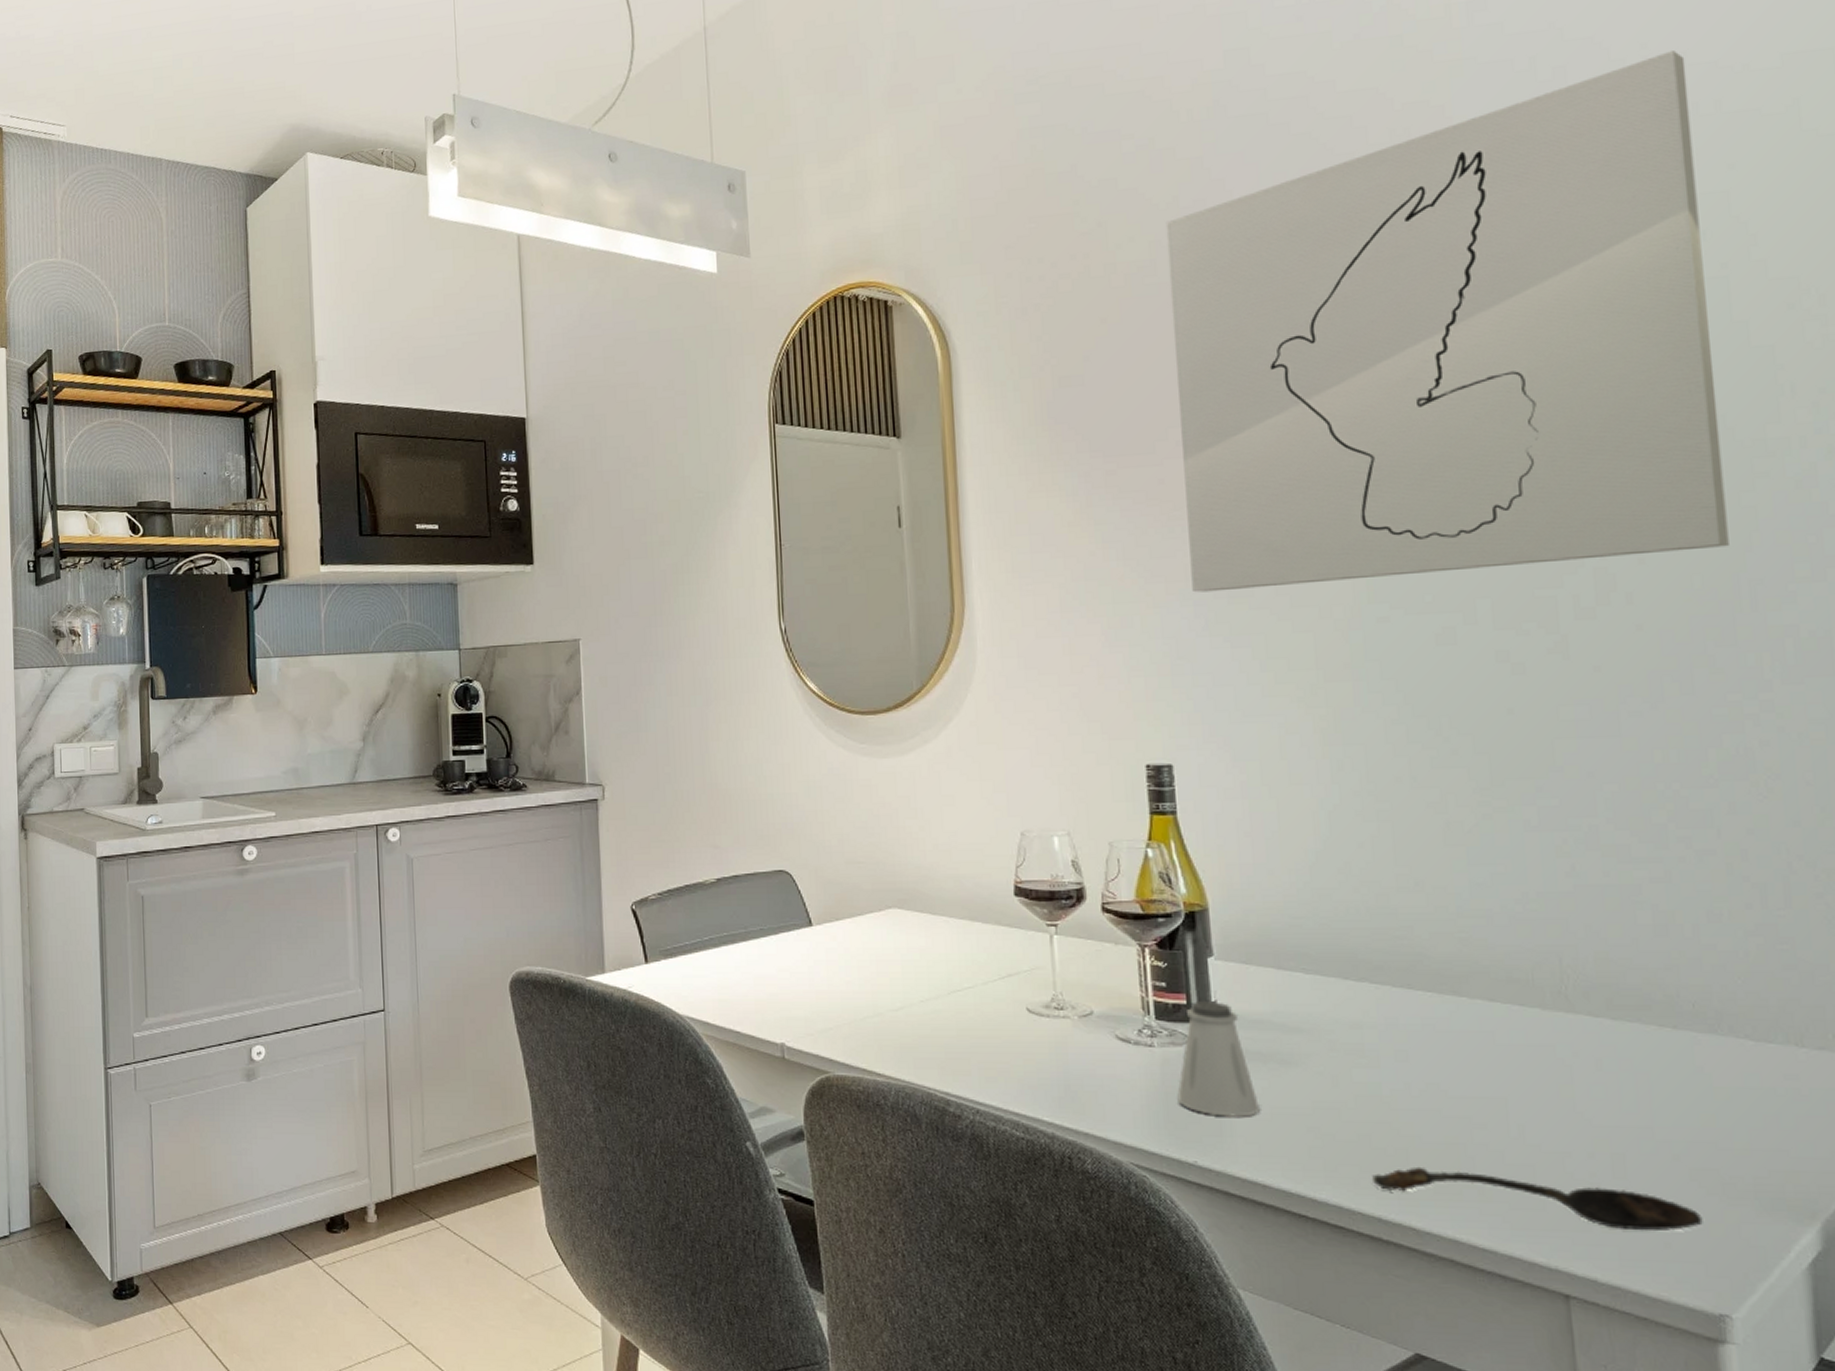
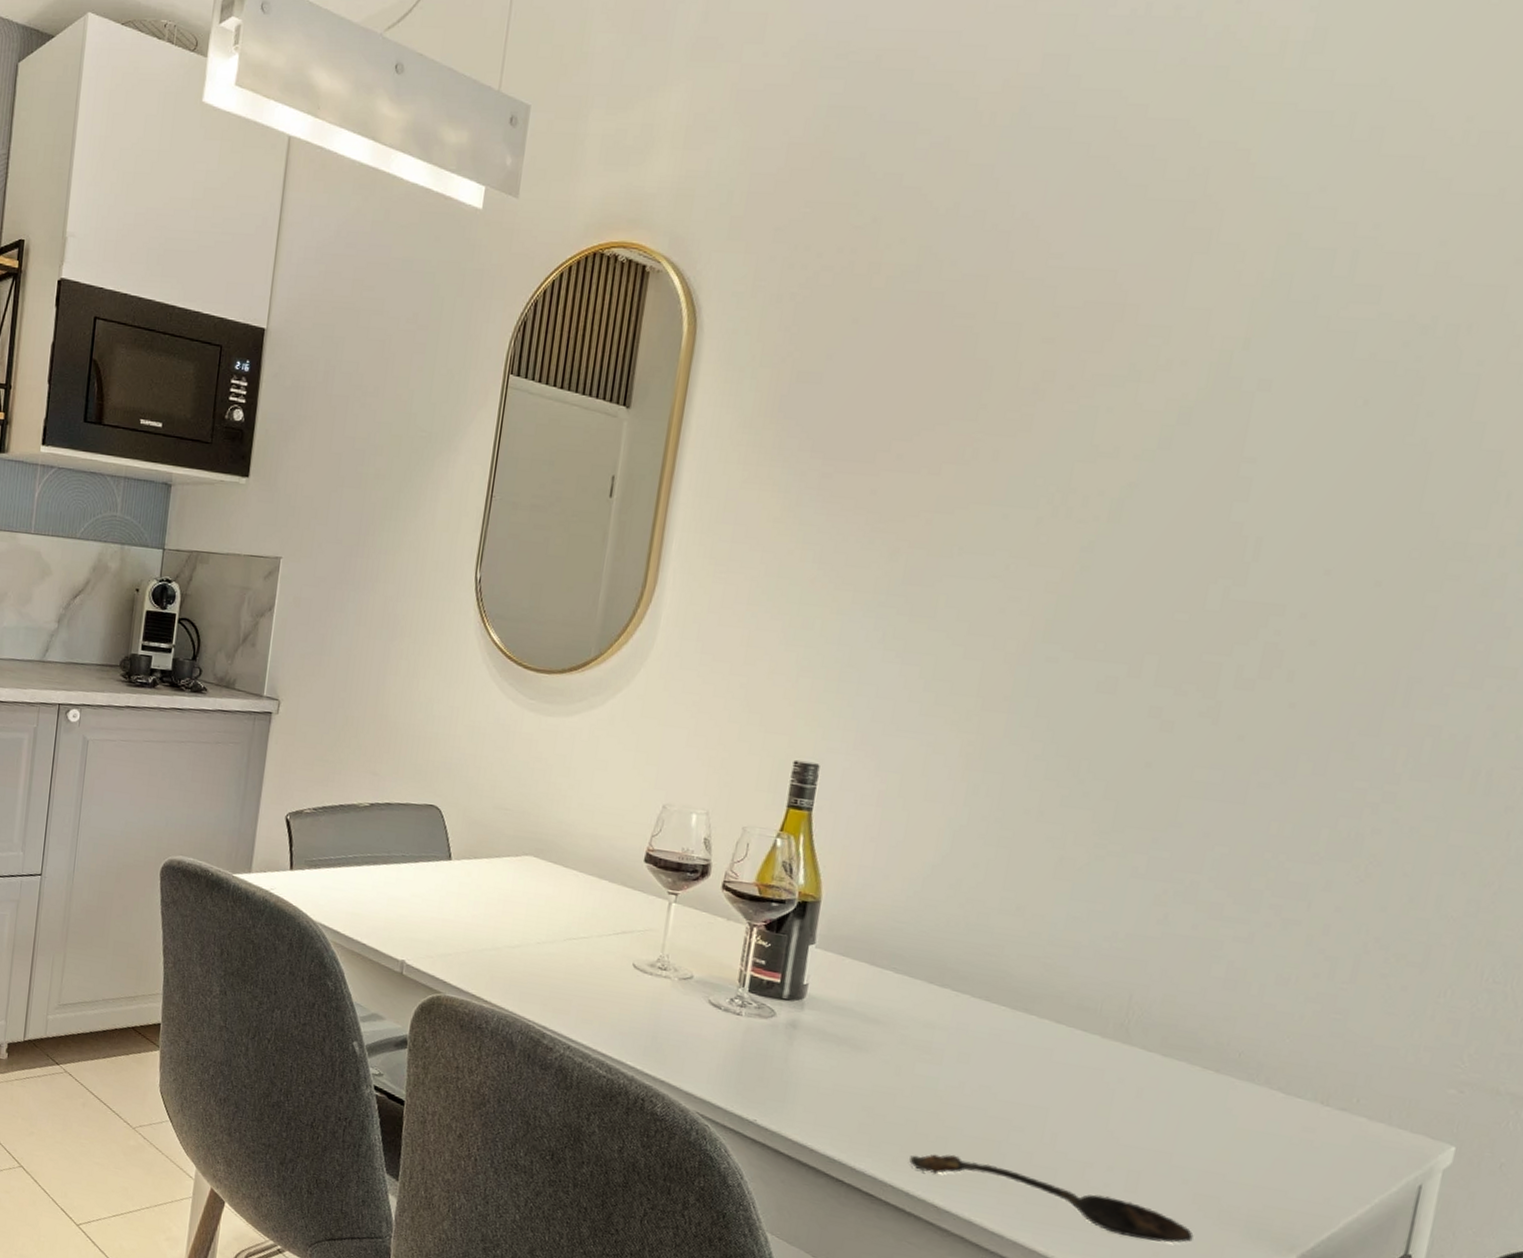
wall art: present [1165,50,1729,593] -> none [878,129,1507,642]
saltshaker: present [1177,1000,1260,1117] -> none [751,981,825,1089]

